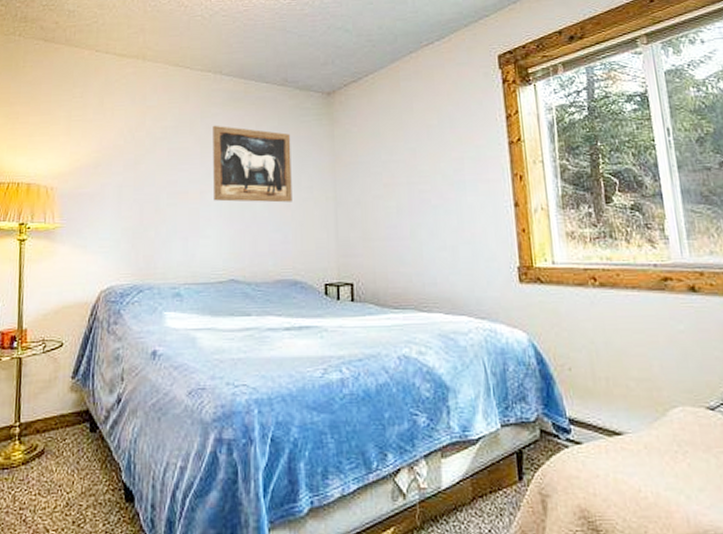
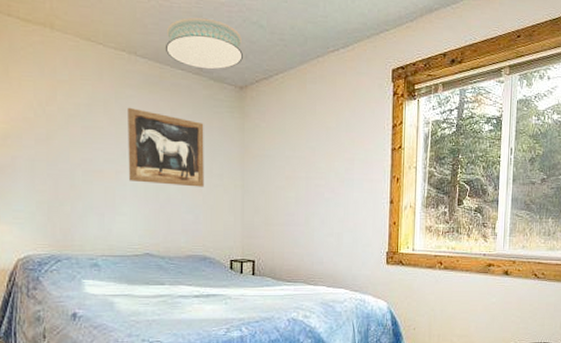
ceiling light: none [250,30,329,80] -> present [166,17,243,70]

